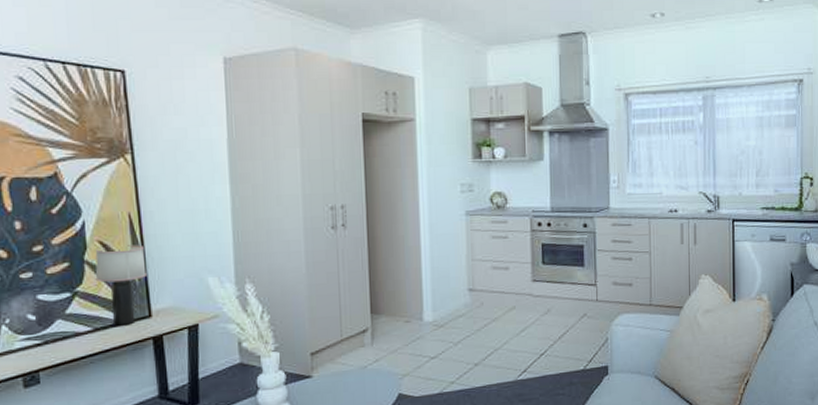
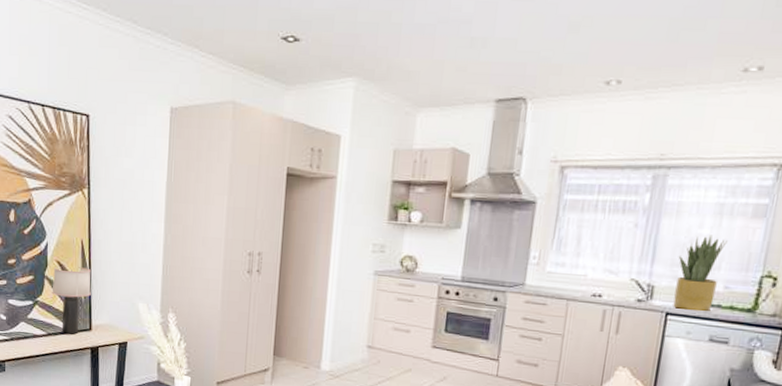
planter: none [734,145,770,216] -> present [673,235,727,312]

